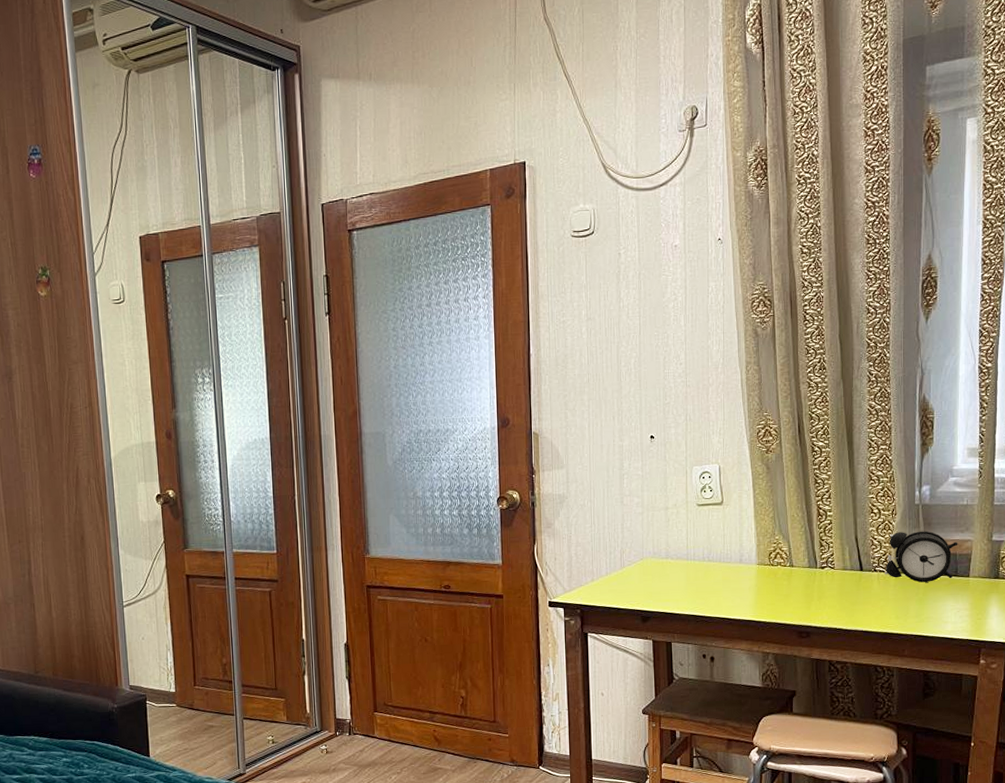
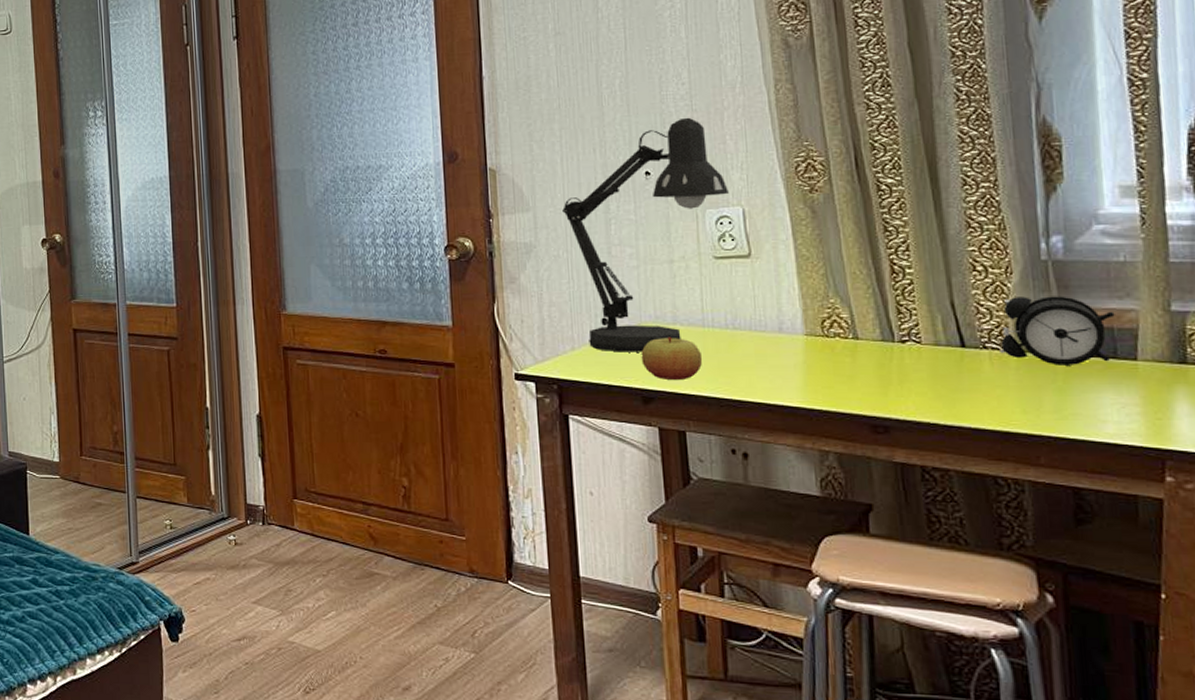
desk lamp: none [588,391,710,582] -> present [562,117,729,352]
apple: none [642,568,686,603] -> present [641,336,703,381]

